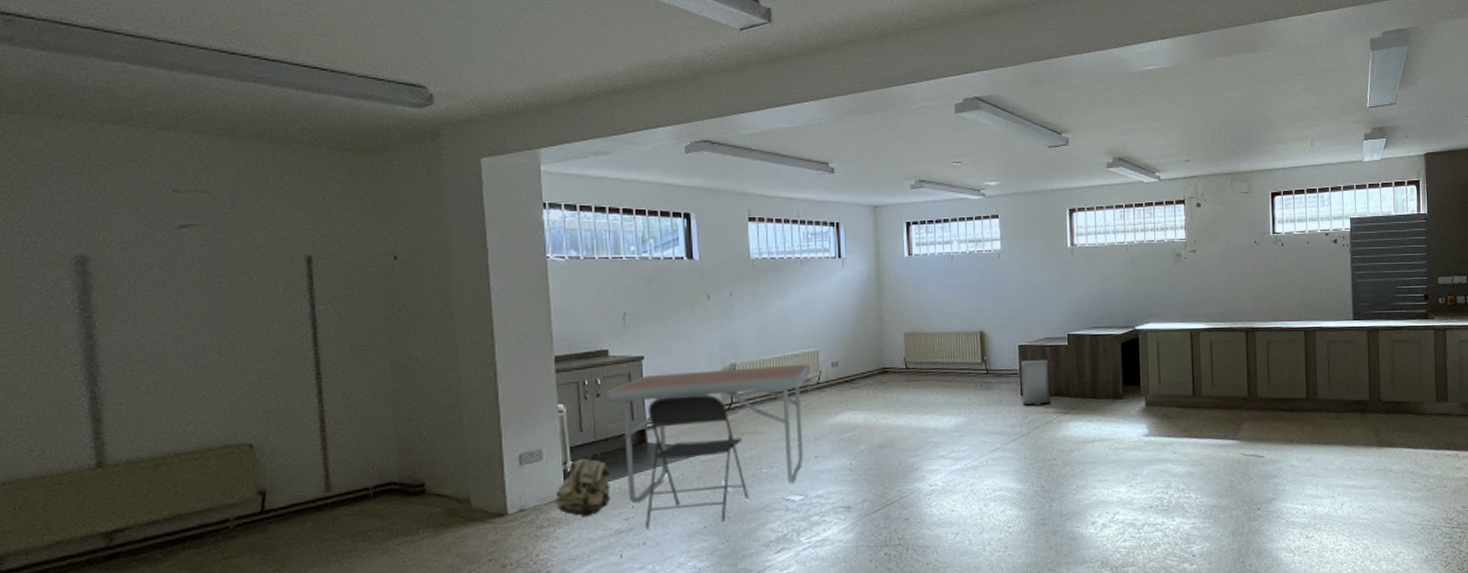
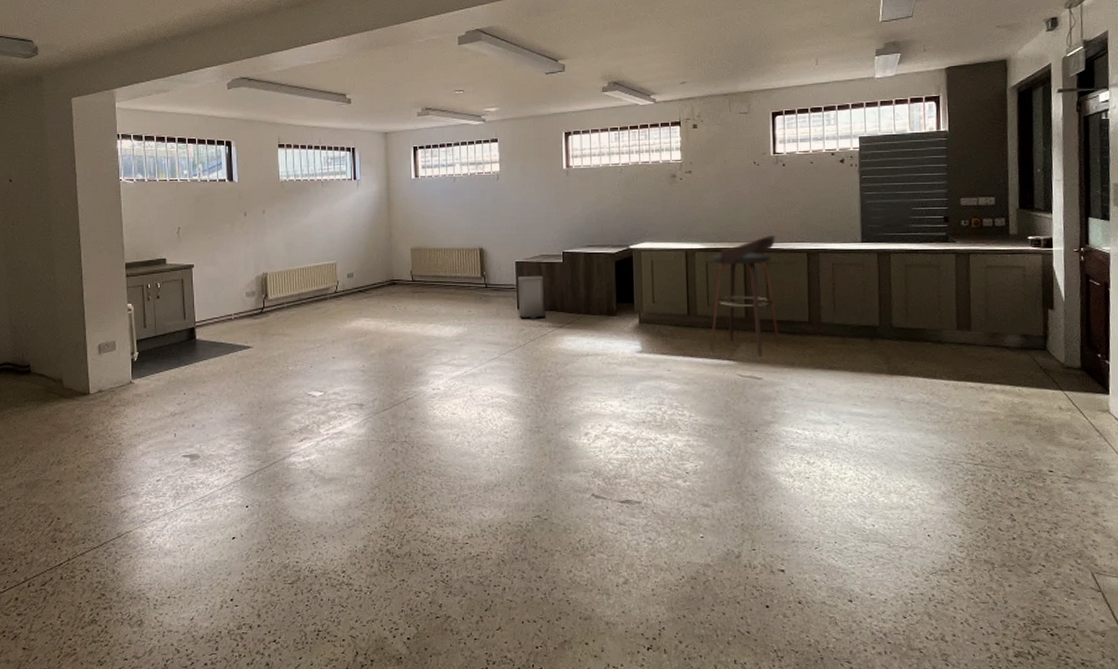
backpack: present [554,453,611,517] -> none [124,346,167,400]
folding table: present [606,364,811,503] -> none [165,275,330,391]
folding chair: present [644,393,749,529] -> none [193,298,277,413]
bar stool: none [1214,314,1281,434] -> present [710,236,780,356]

